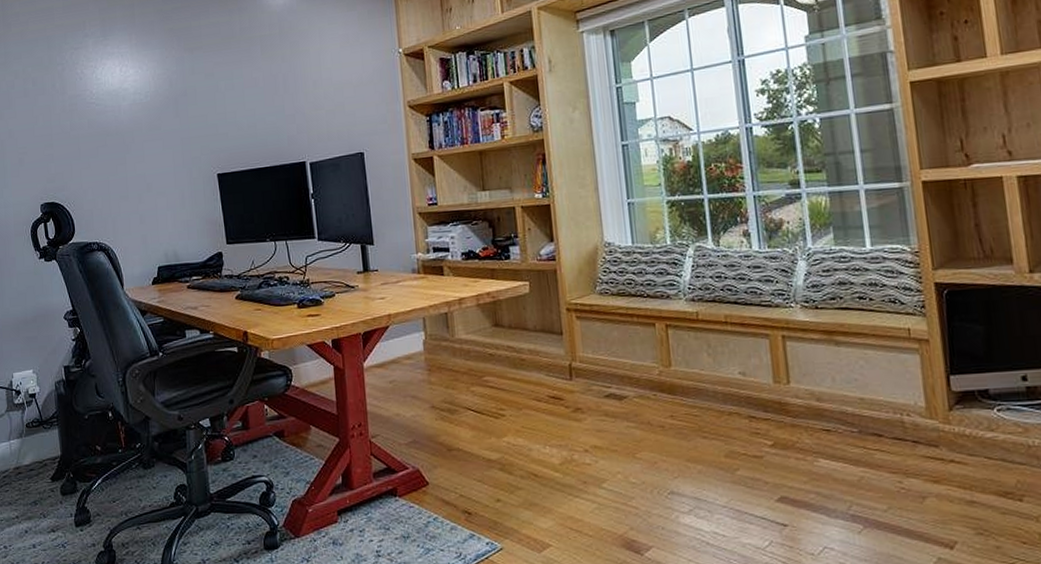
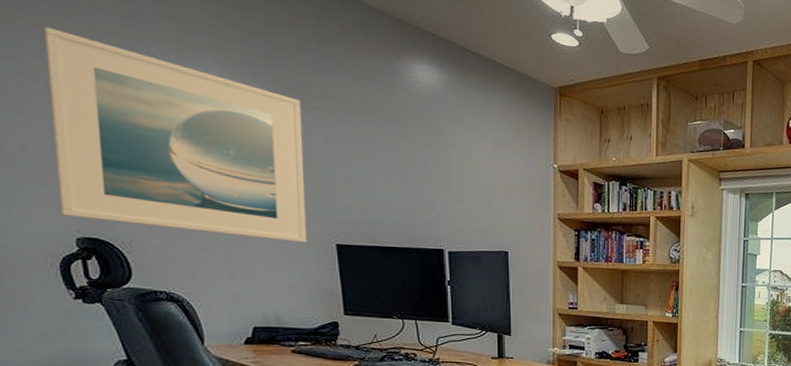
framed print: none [23,33,195,187] -> present [44,27,307,243]

